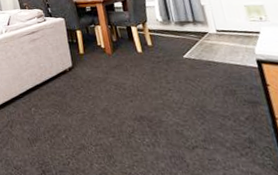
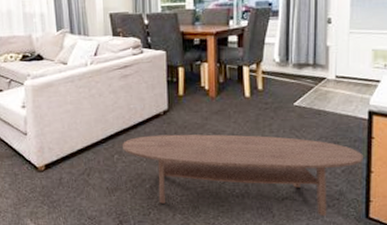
coffee table: none [37,86,265,166] -> present [123,134,363,217]

